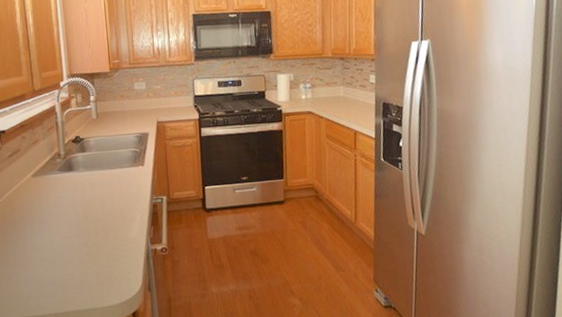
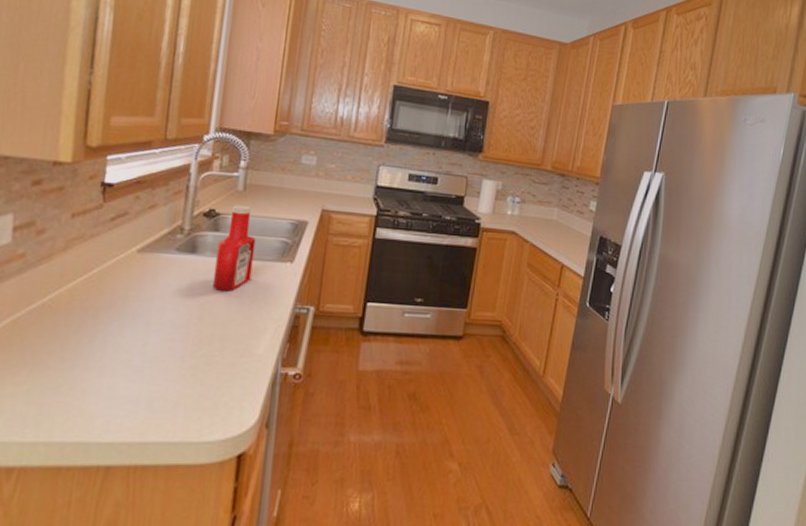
ketchup bottle: none [86,128,116,196] -> present [212,204,256,292]

